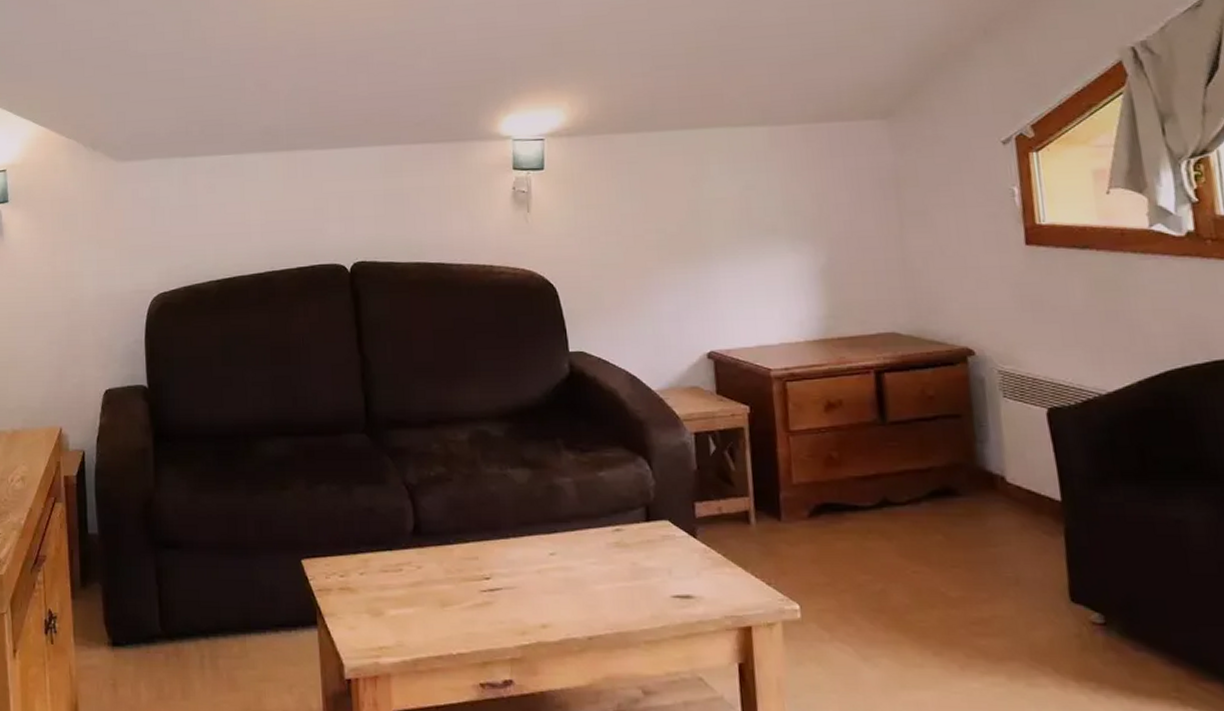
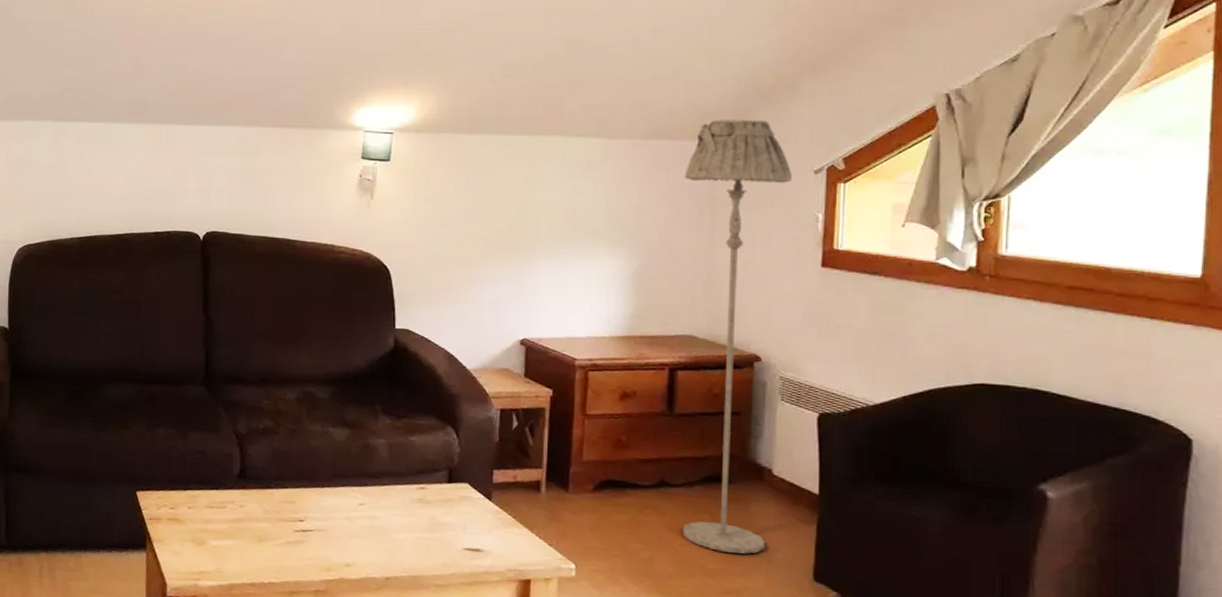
floor lamp: none [862,92,1011,577] -> present [682,120,793,554]

